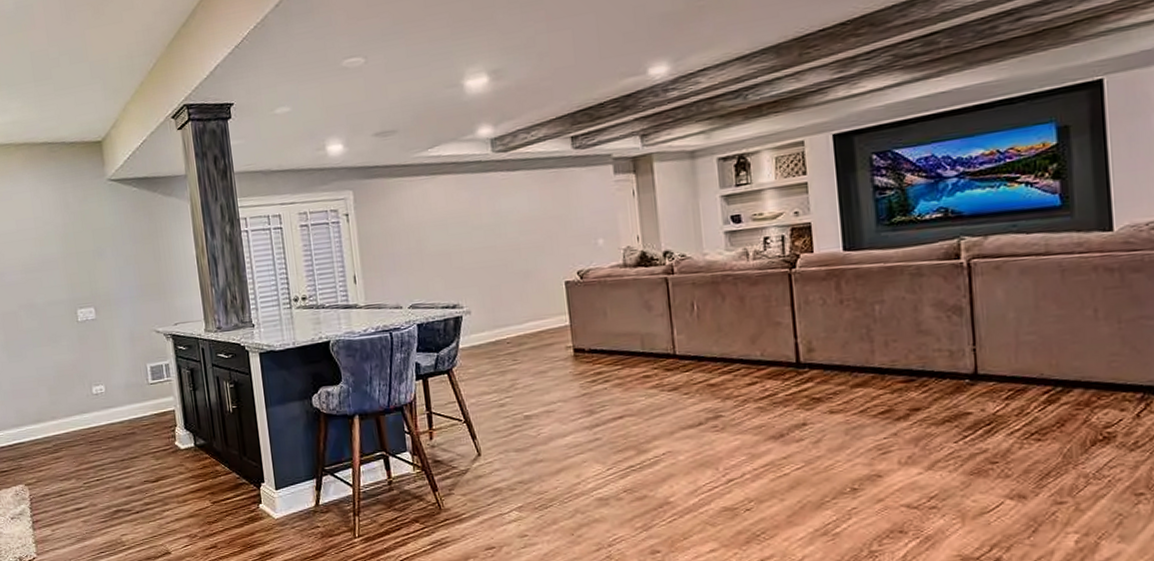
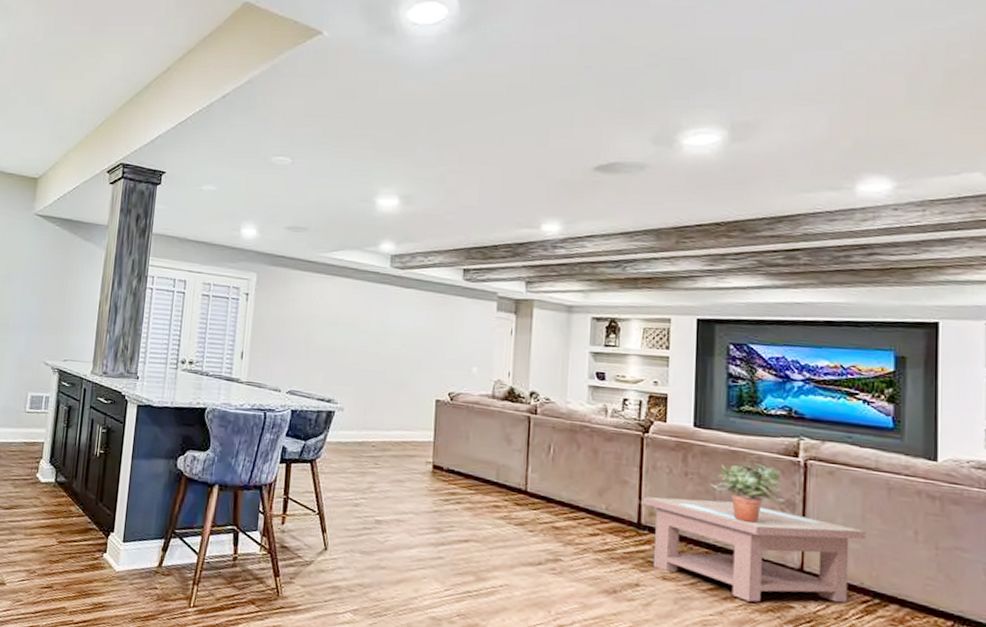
coffee table: none [799,318,1042,417] -> present [643,496,866,603]
potted plant: none [868,274,953,338] -> present [710,462,787,523]

